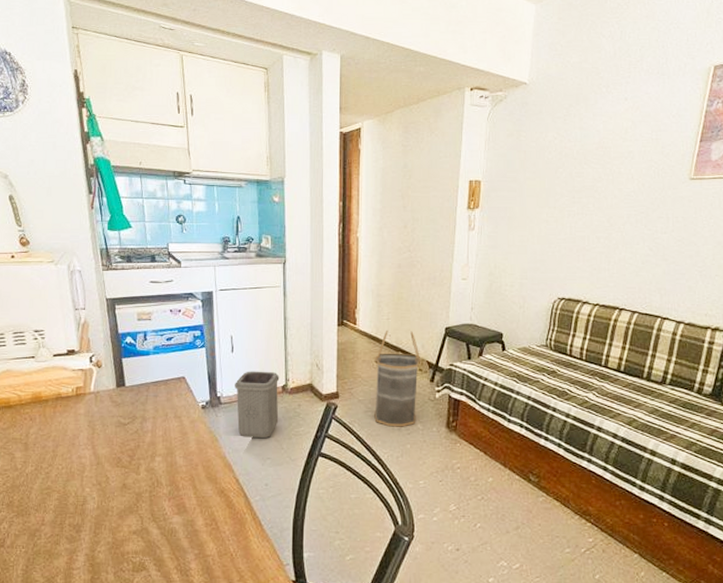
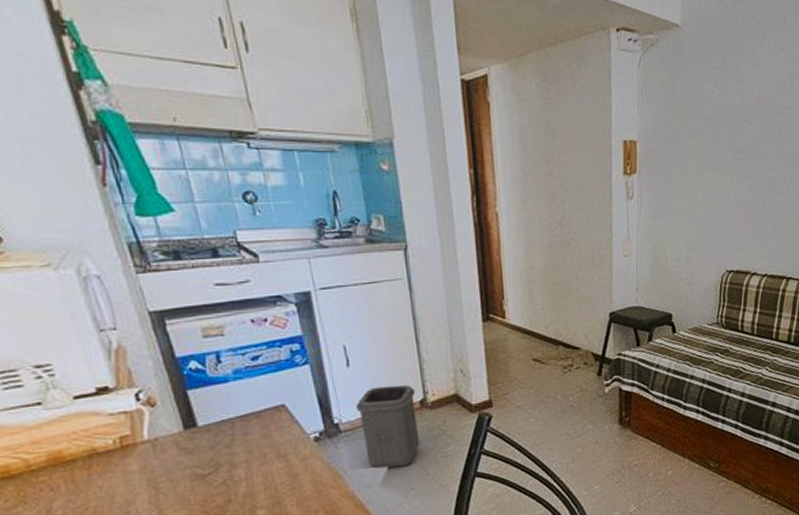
basket: present [374,329,421,427] -> none [531,320,586,432]

